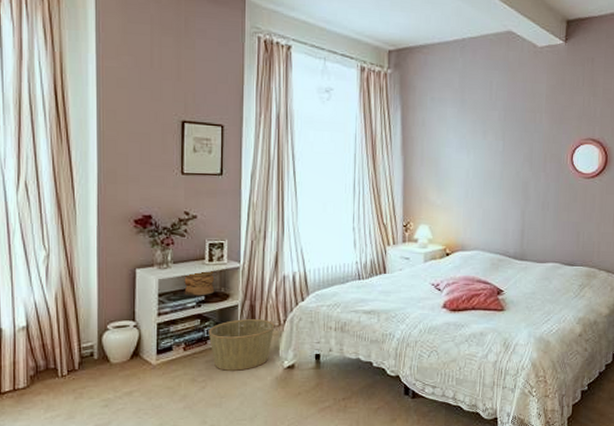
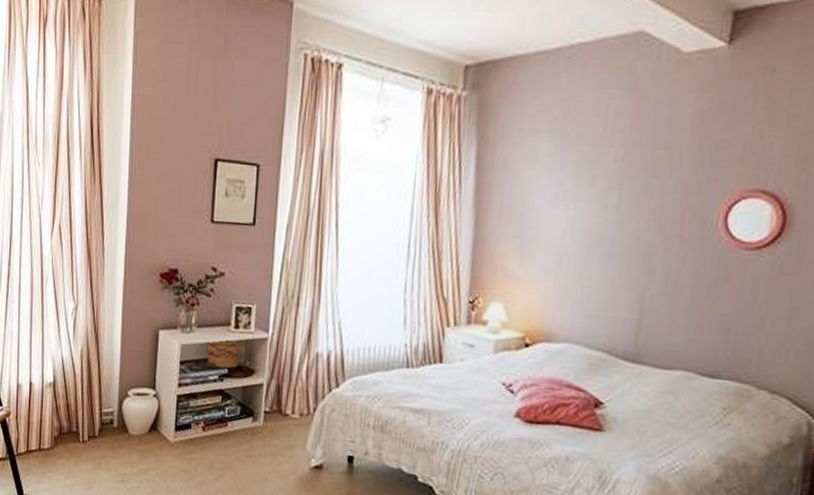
basket: present [208,319,275,371] -> none [229,401,303,464]

